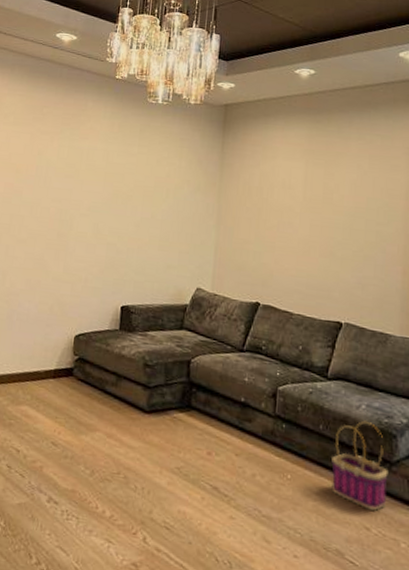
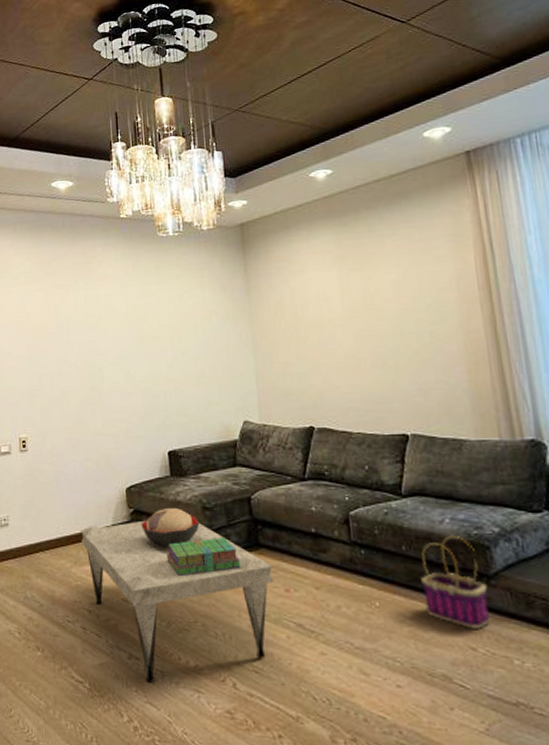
coffee table: none [22,367,199,528] -> present [81,520,275,683]
decorative bowl: none [83,359,140,398] -> present [141,507,200,548]
stack of books: none [101,394,171,428] -> present [166,536,241,577]

